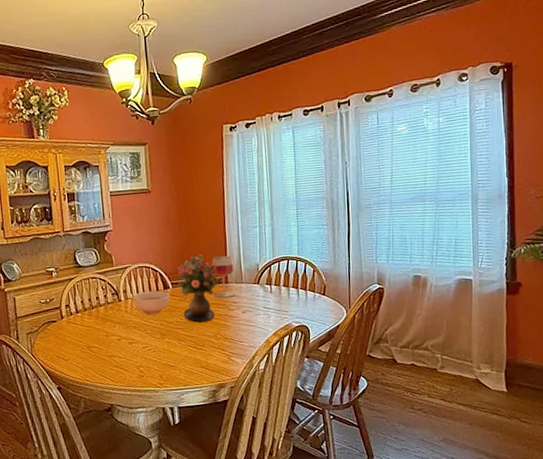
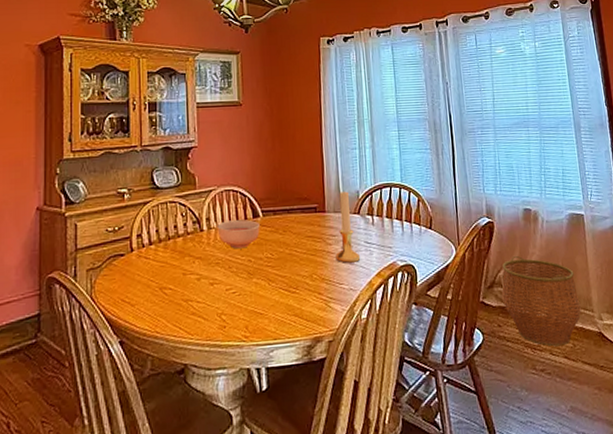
bouquet: present [176,254,219,323] -> none [268,177,316,259]
wineglass: present [211,256,235,298] -> none [307,180,333,230]
candle holder: none [237,264,260,325] -> present [335,190,361,263]
basket: none [387,316,461,391] -> present [501,255,581,347]

